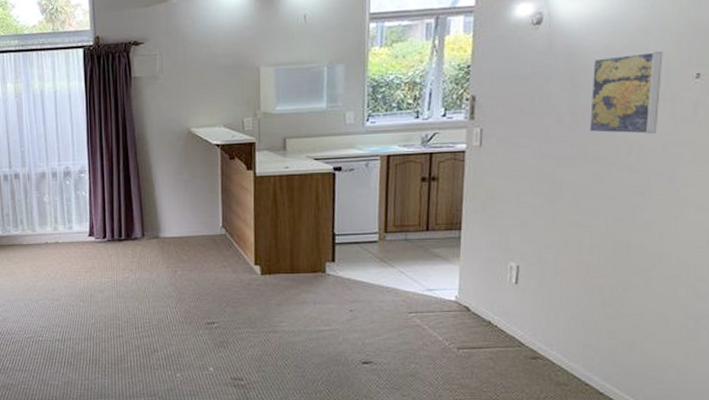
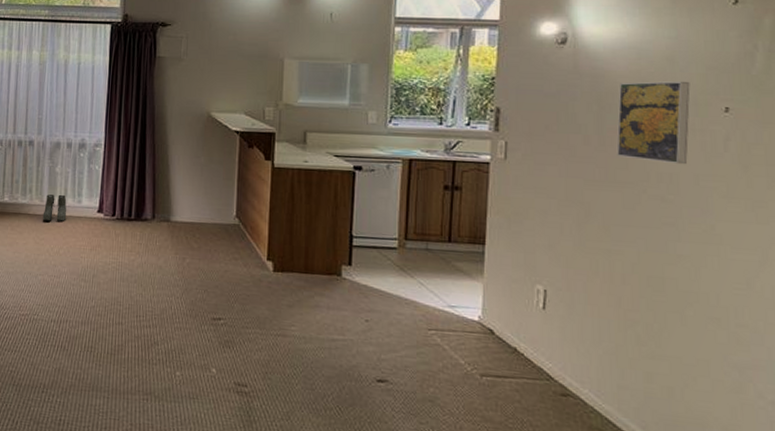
boots: none [36,222,60,250] -> present [42,194,67,222]

